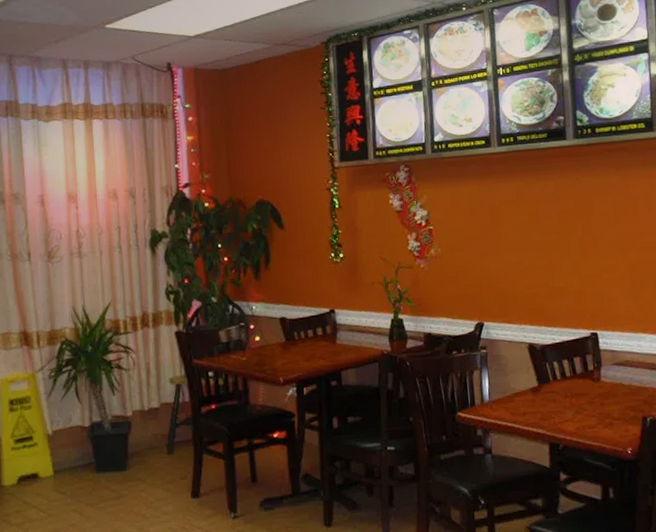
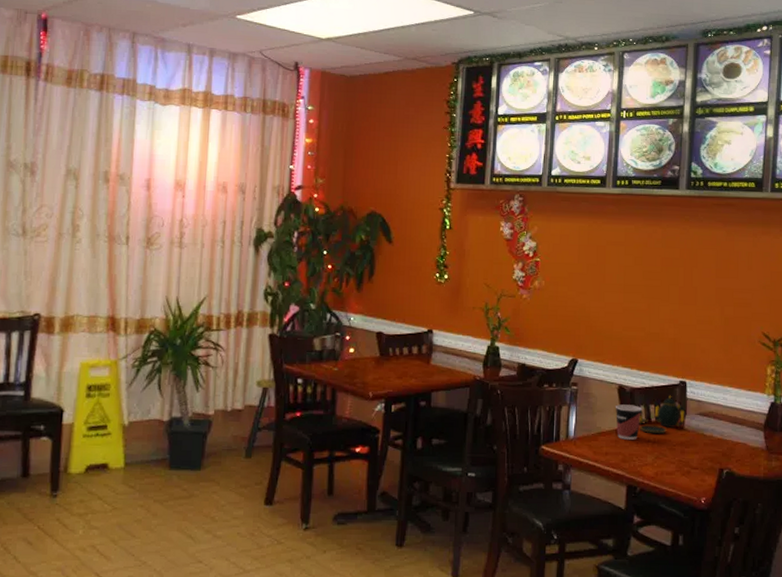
cup: none [527,362,556,398] -> present [615,404,643,440]
teapot: none [553,348,600,390] -> present [639,395,685,435]

